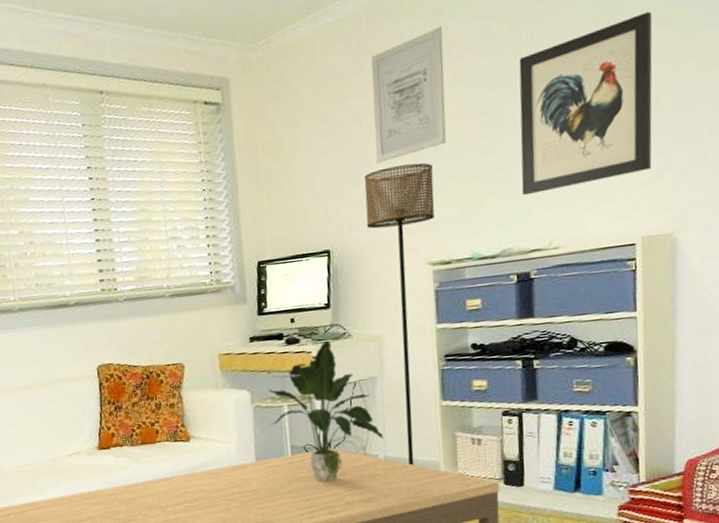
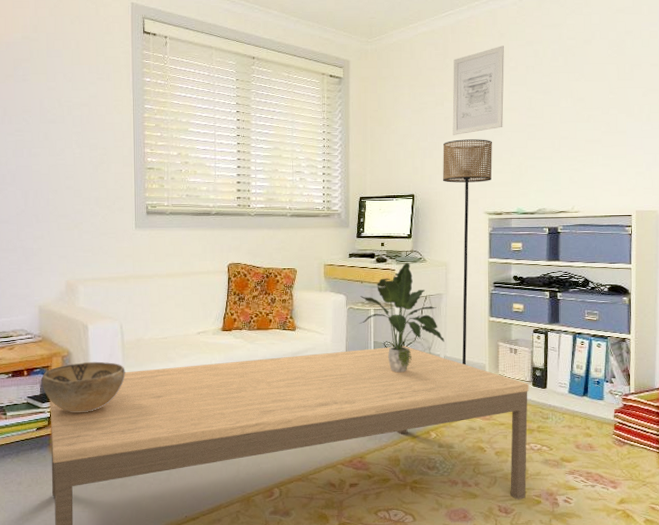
wall art: present [519,11,653,196] -> none [554,55,647,172]

